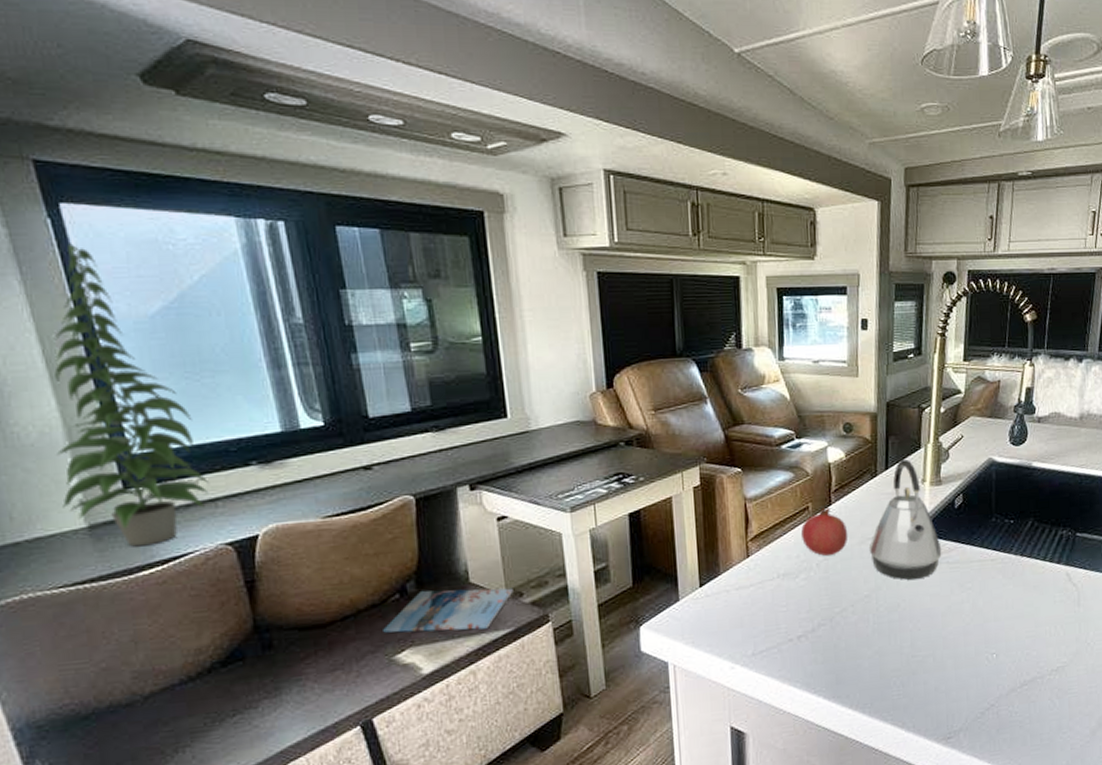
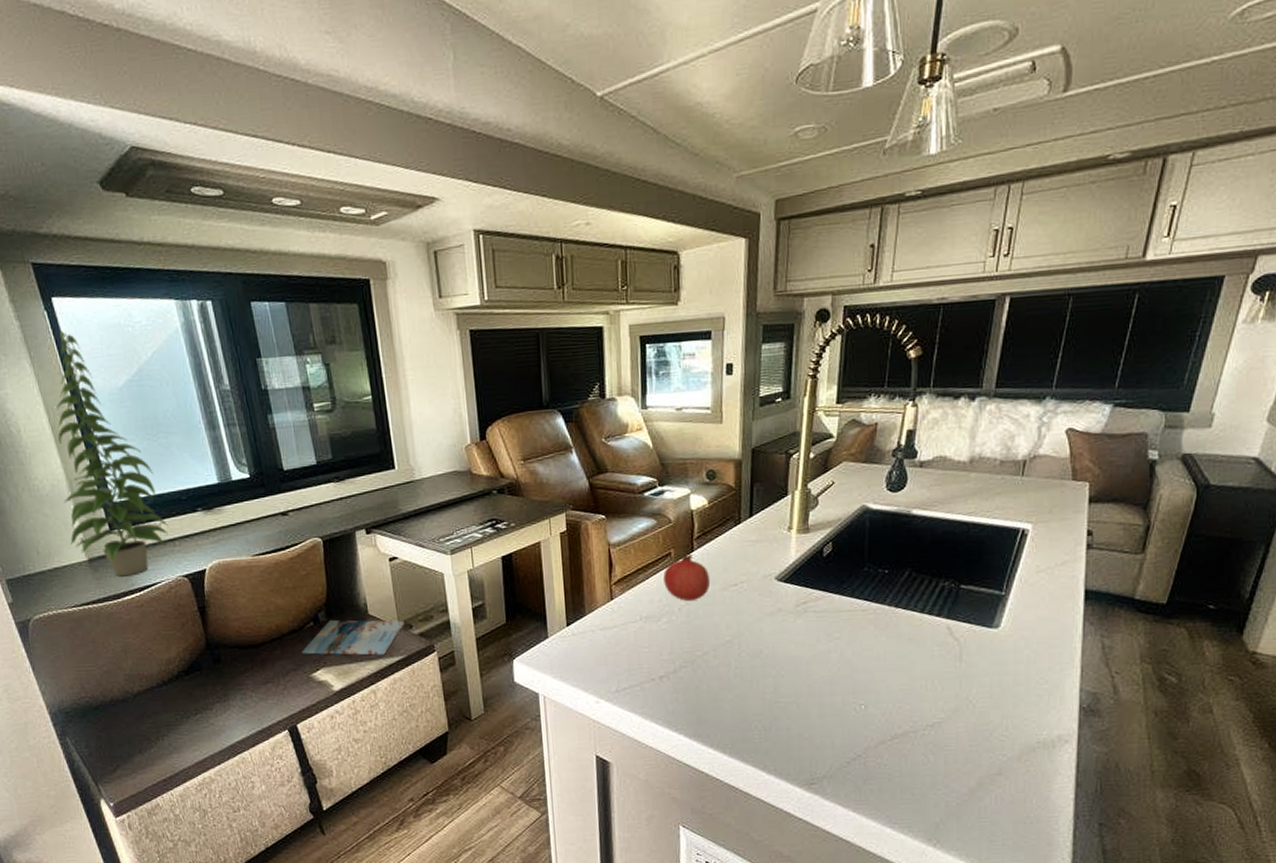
kettle: present [868,458,942,580] -> none [731,506,808,627]

